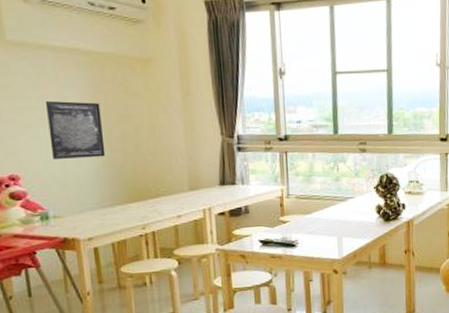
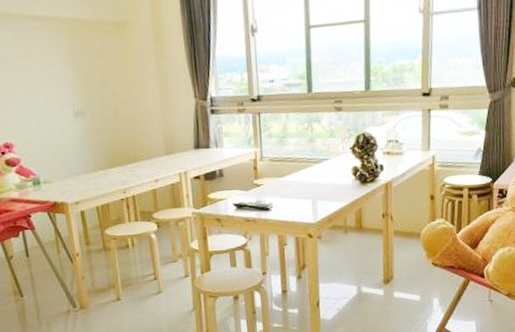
wall art: present [45,100,106,159] -> none [31,70,88,127]

